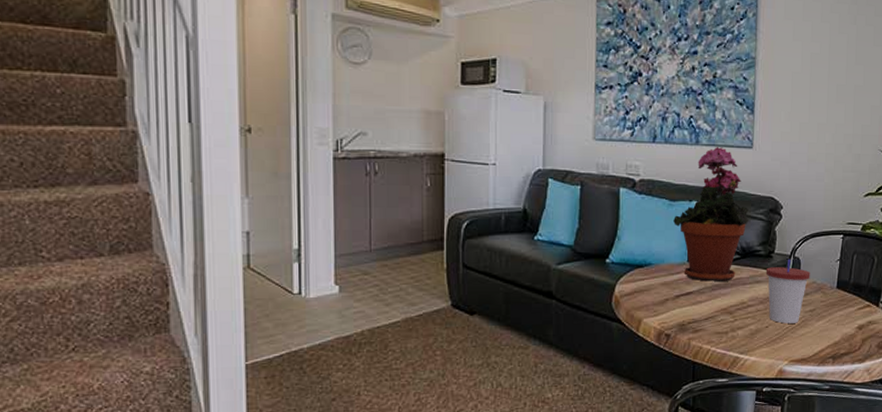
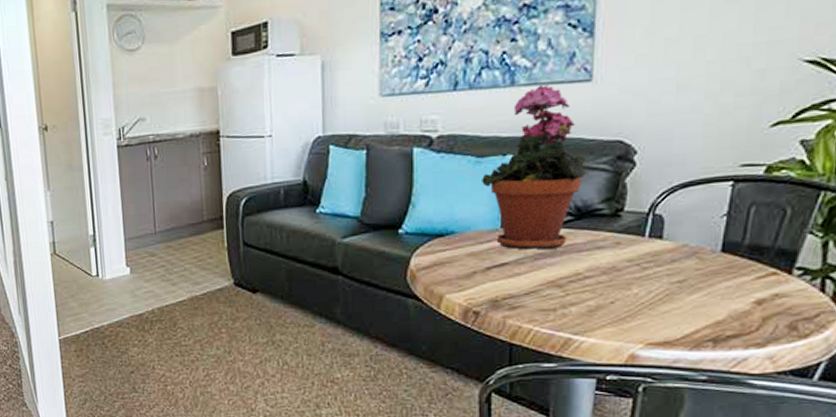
cup: present [765,258,810,324] -> none [610,217,679,298]

